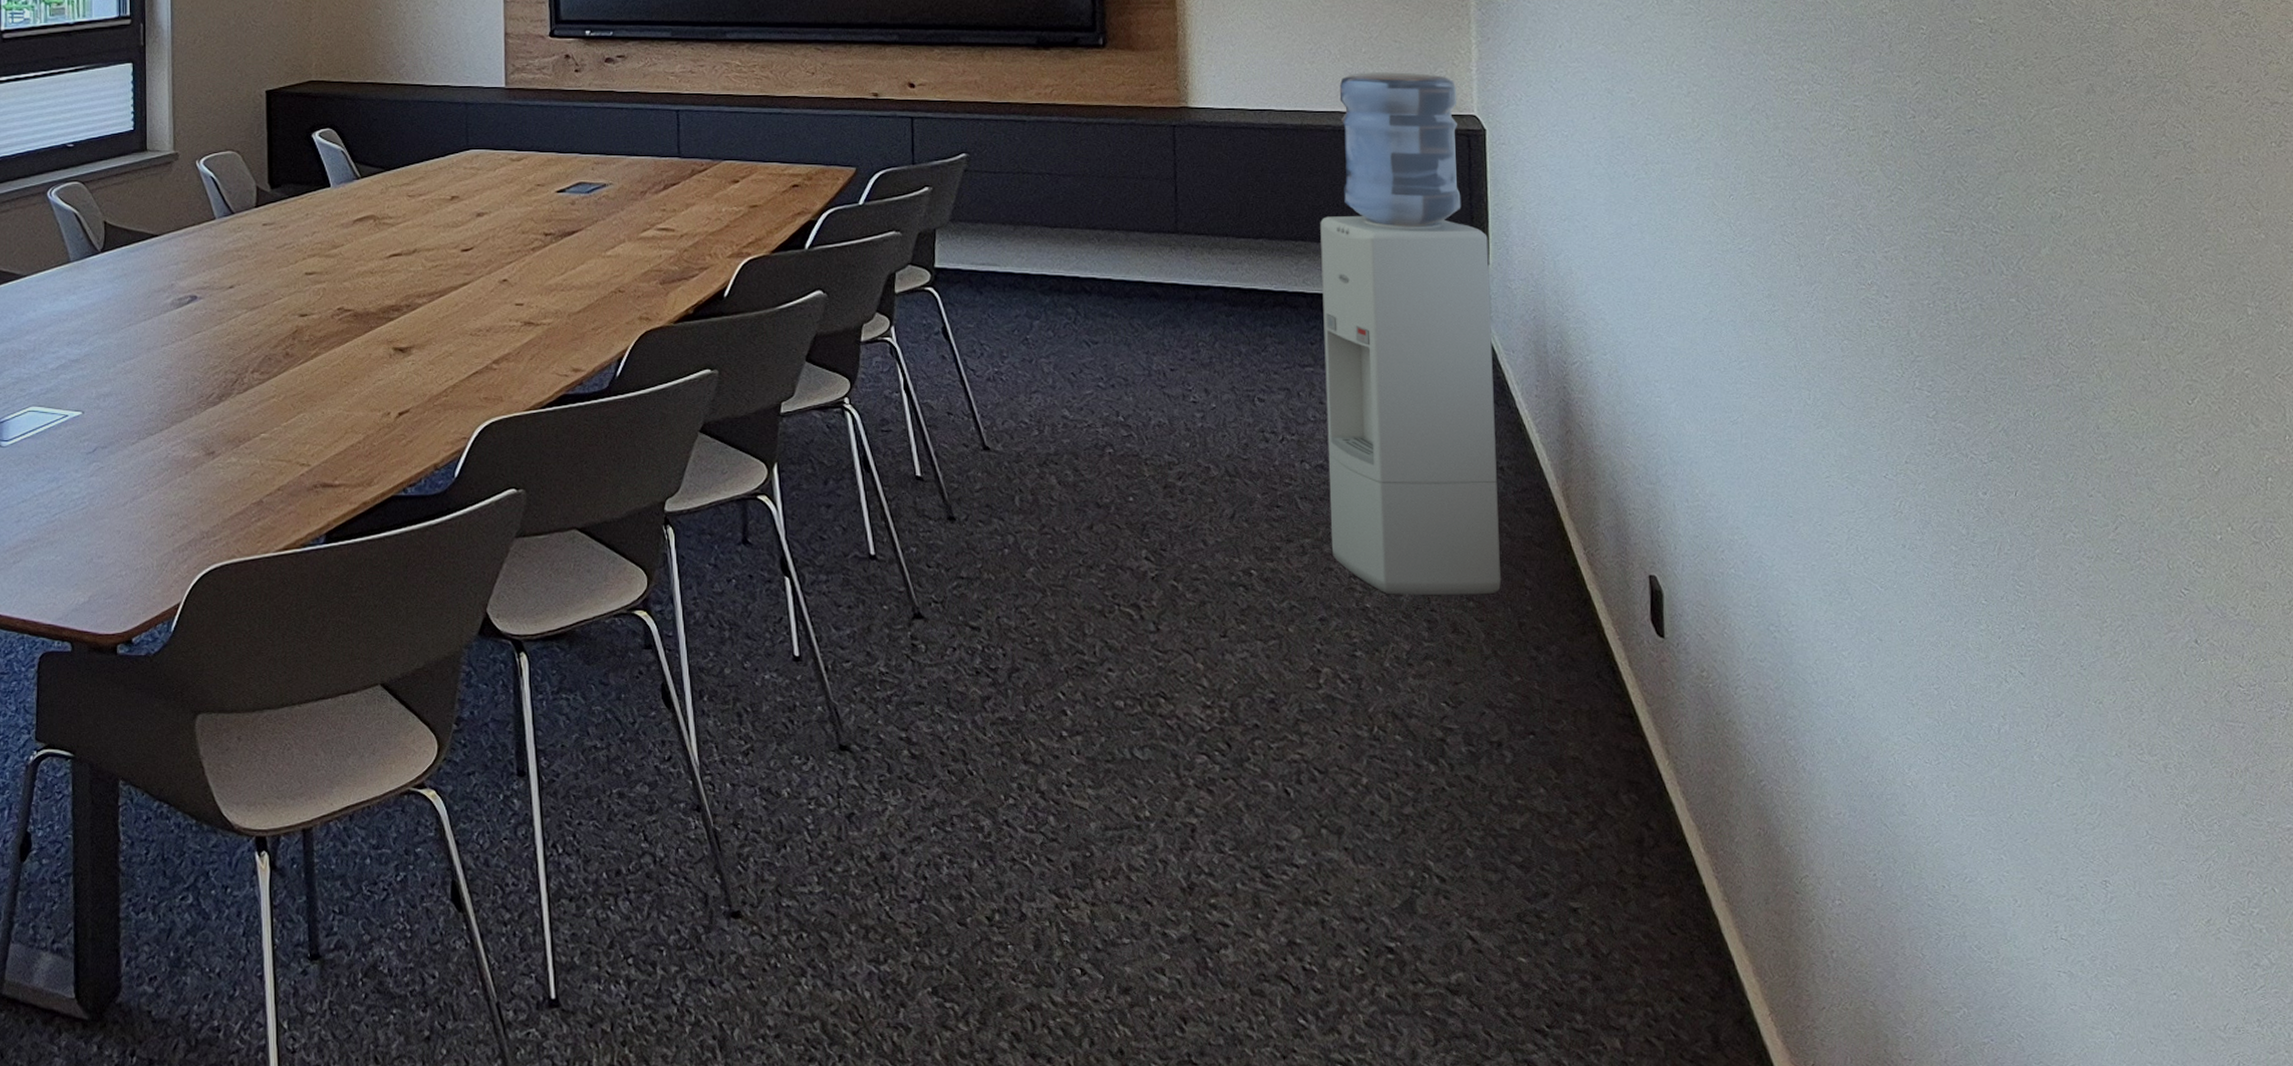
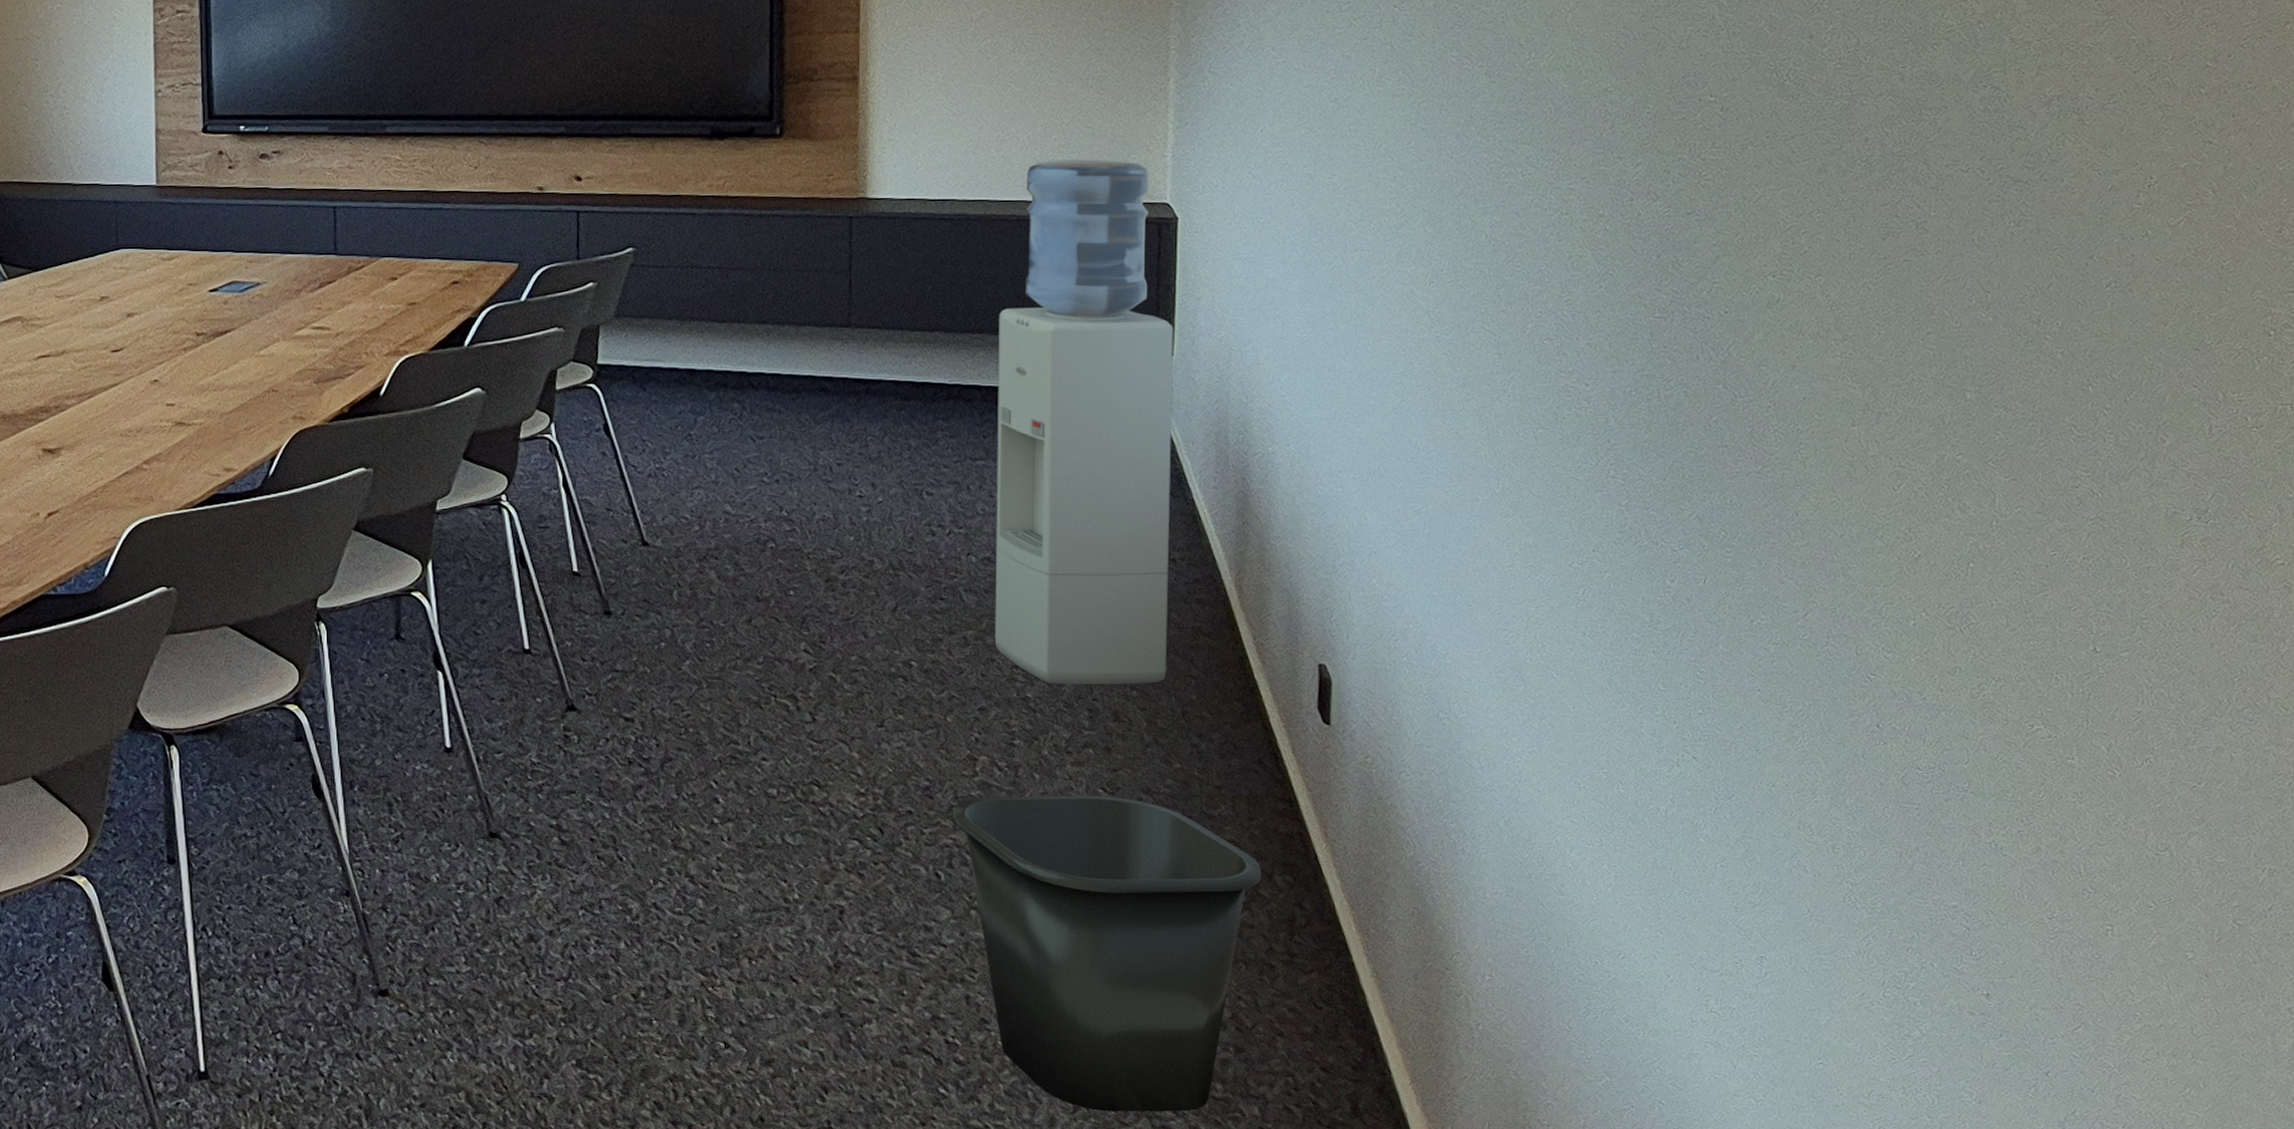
waste bin: none [1299,709,1607,1045] -> present [953,795,1261,1112]

